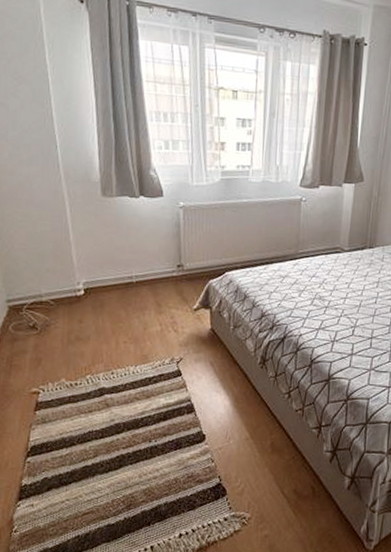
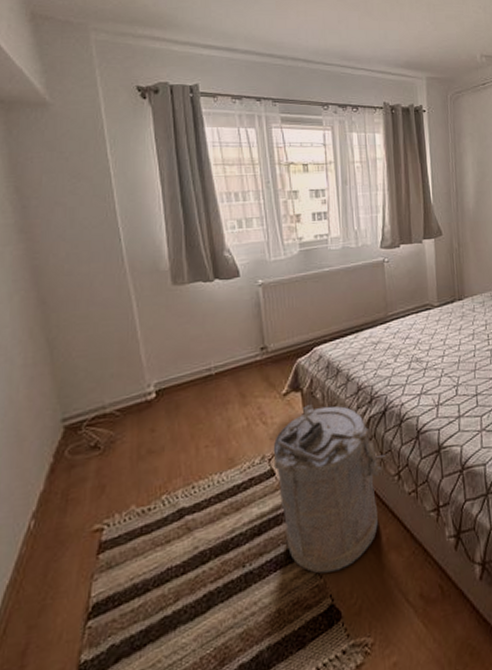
laundry hamper: none [180,322,283,459] -> present [273,405,390,573]

